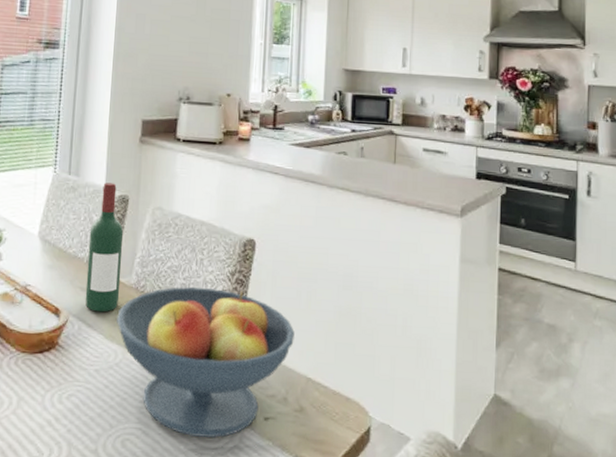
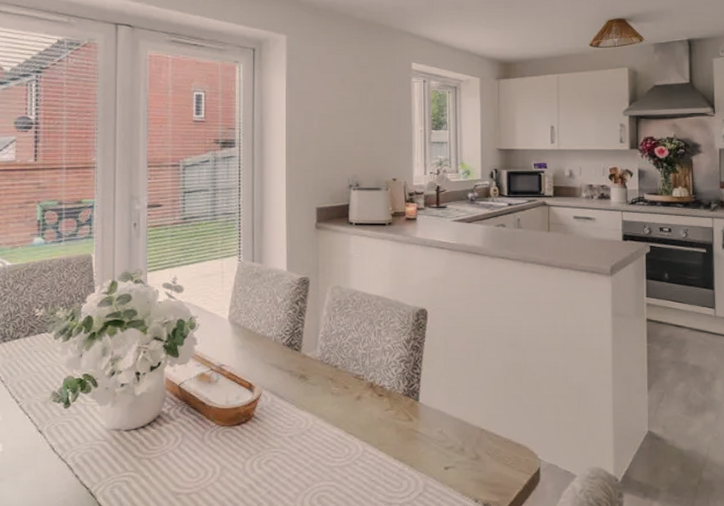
wine bottle: present [85,183,124,312] -> none [275,267,307,385]
fruit bowl: present [117,287,295,438] -> none [306,356,467,490]

